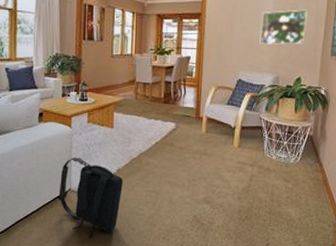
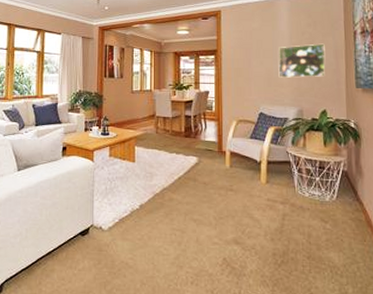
backpack: present [59,157,123,239] -> none [81,192,146,281]

